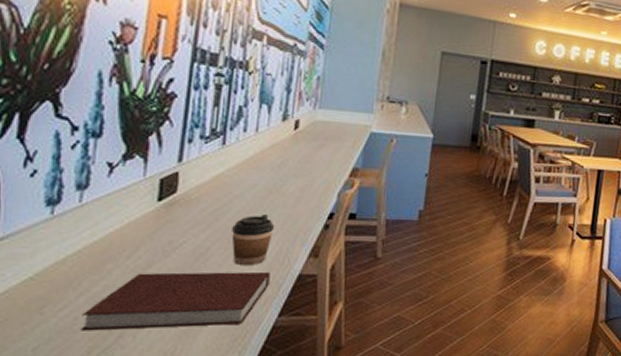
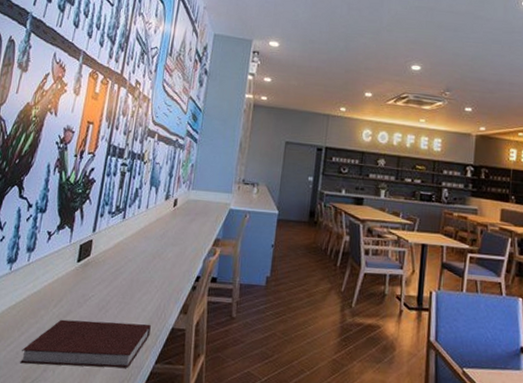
coffee cup: present [231,215,275,265] -> none [125,276,156,318]

